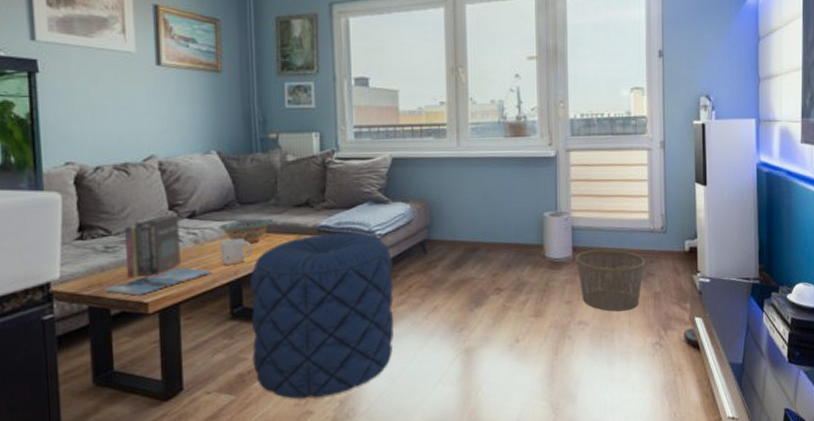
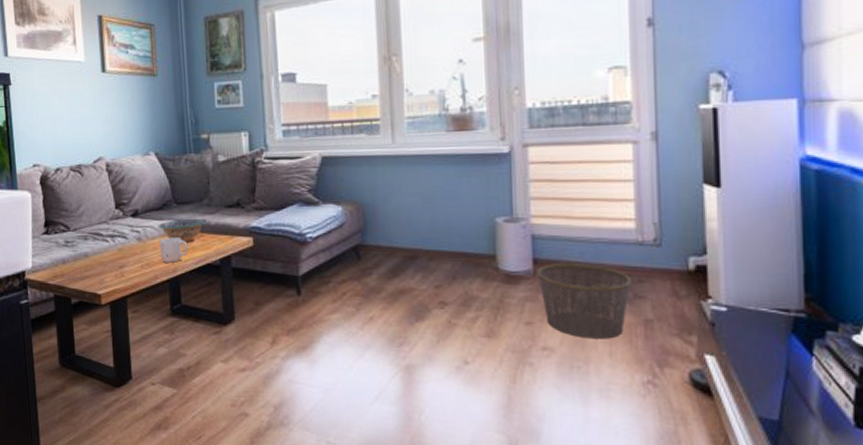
magazine: present [105,267,211,296] -> none [66,263,153,287]
books: present [124,215,181,278] -> none [79,213,127,271]
pouf: present [250,232,394,399] -> none [187,234,328,400]

